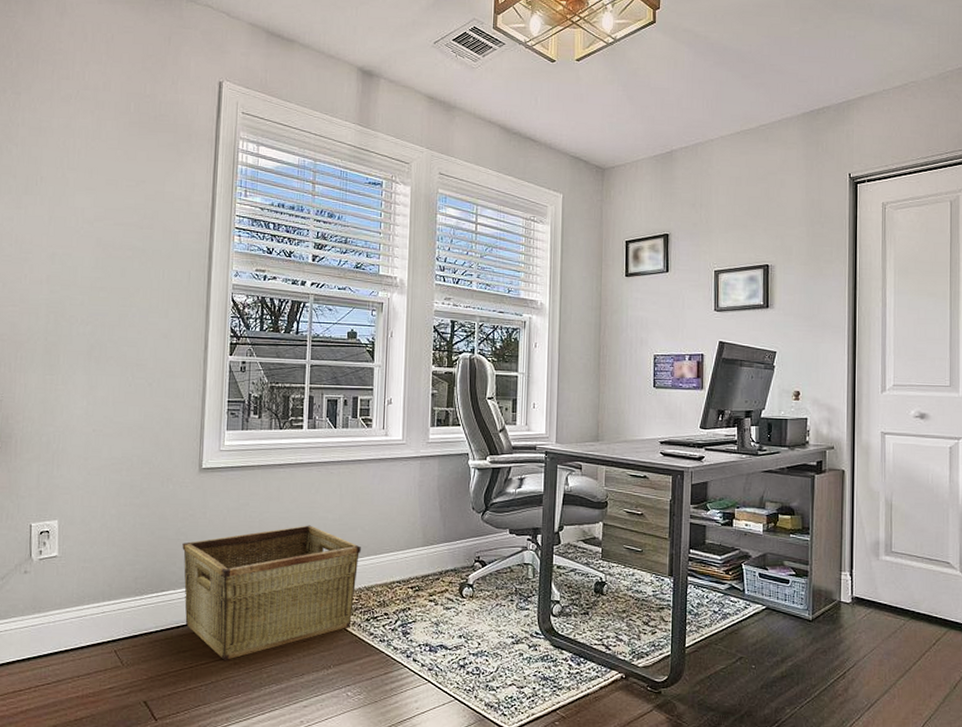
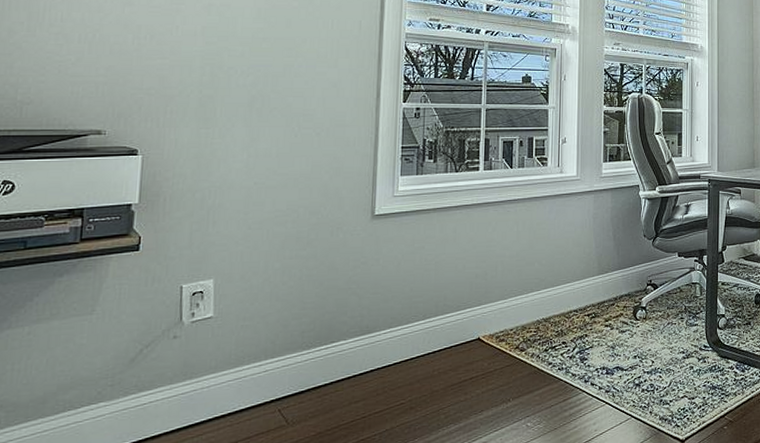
hamper: present [182,525,361,660] -> none [353,263,538,406]

